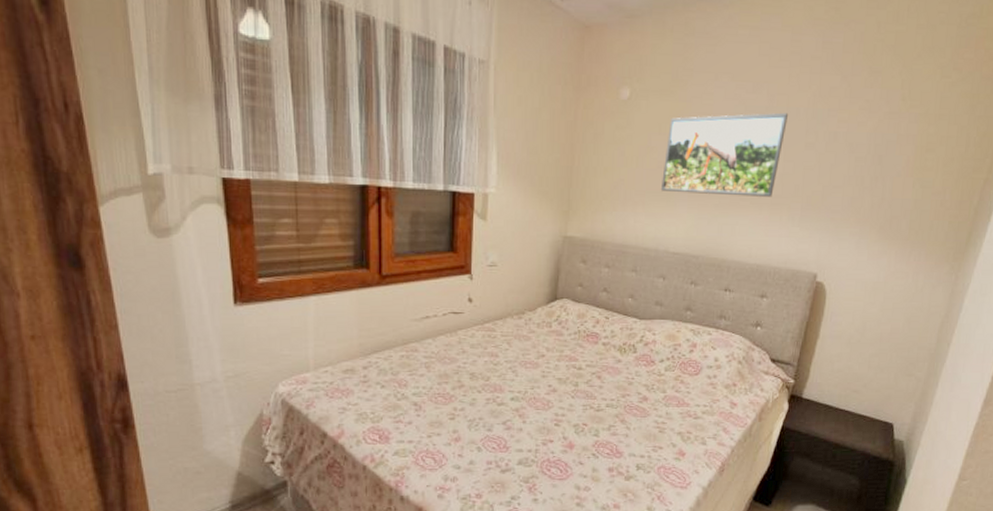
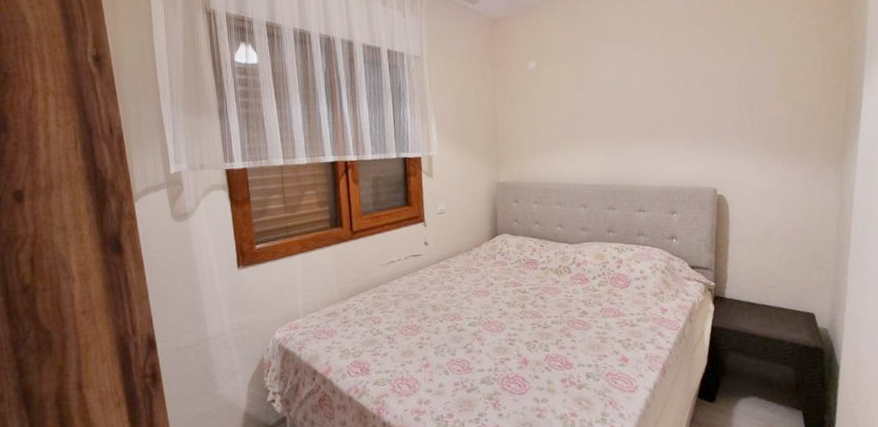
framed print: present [660,112,789,197] -> none [571,62,667,136]

